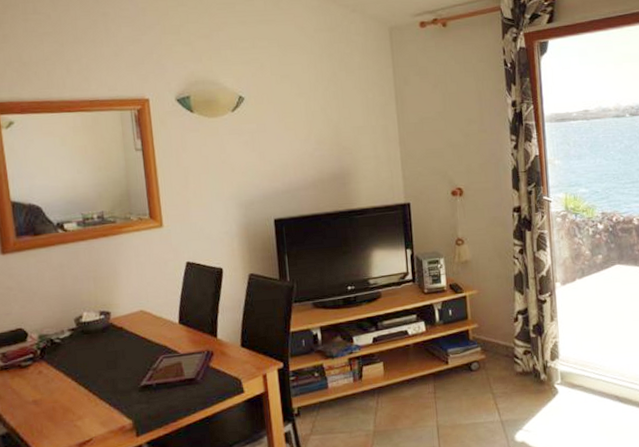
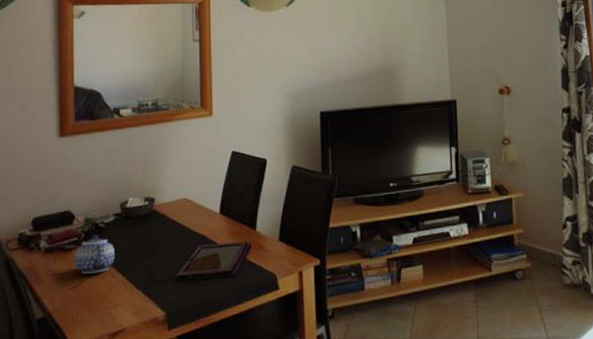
teapot: none [32,350,75,389] -> present [75,235,115,274]

